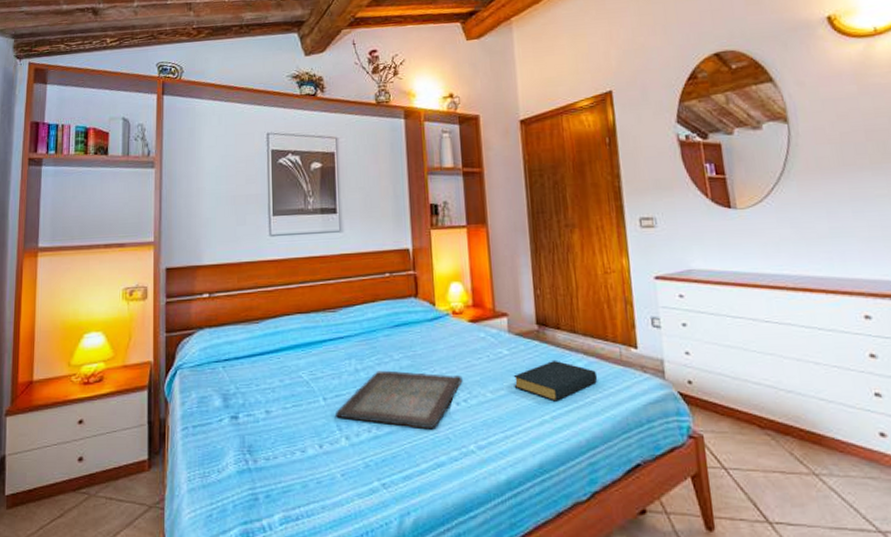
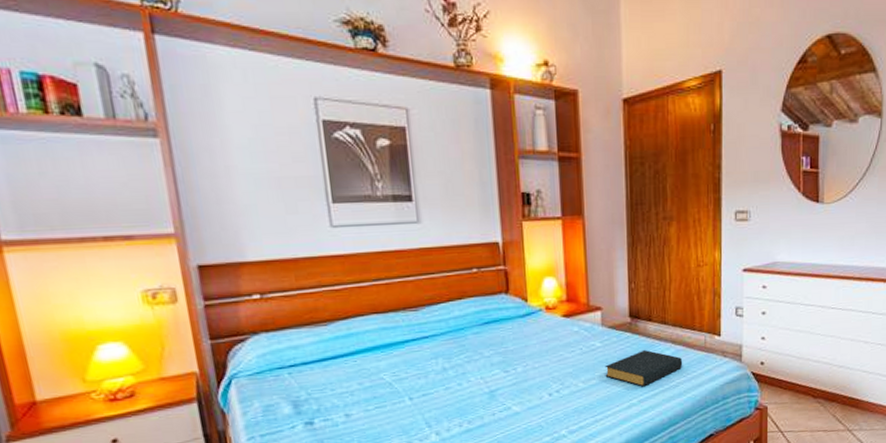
serving tray: present [336,370,463,430] -> none [424,367,555,420]

